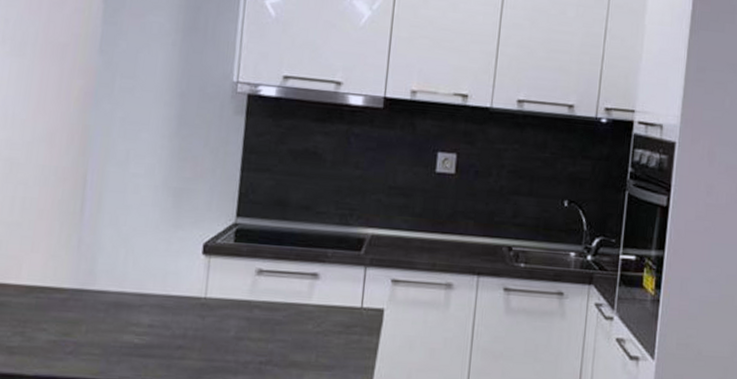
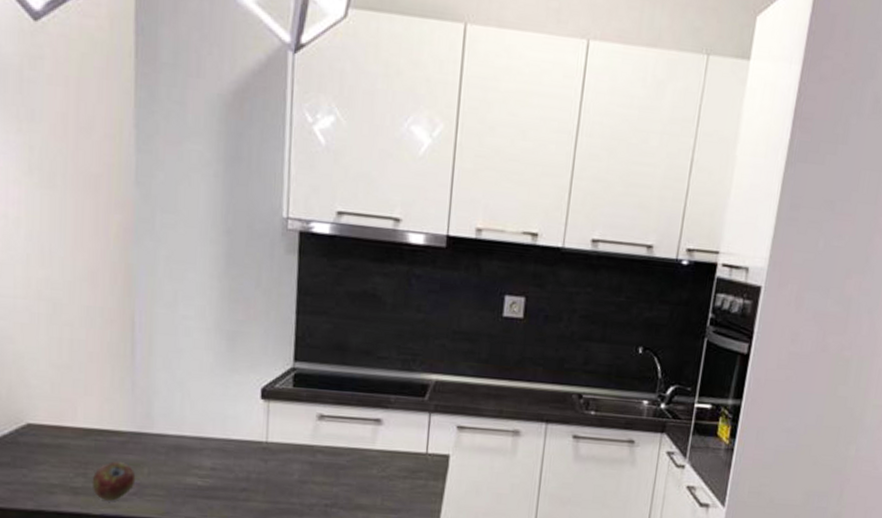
fruit: none [28,319,73,361] -> present [92,461,136,501]

